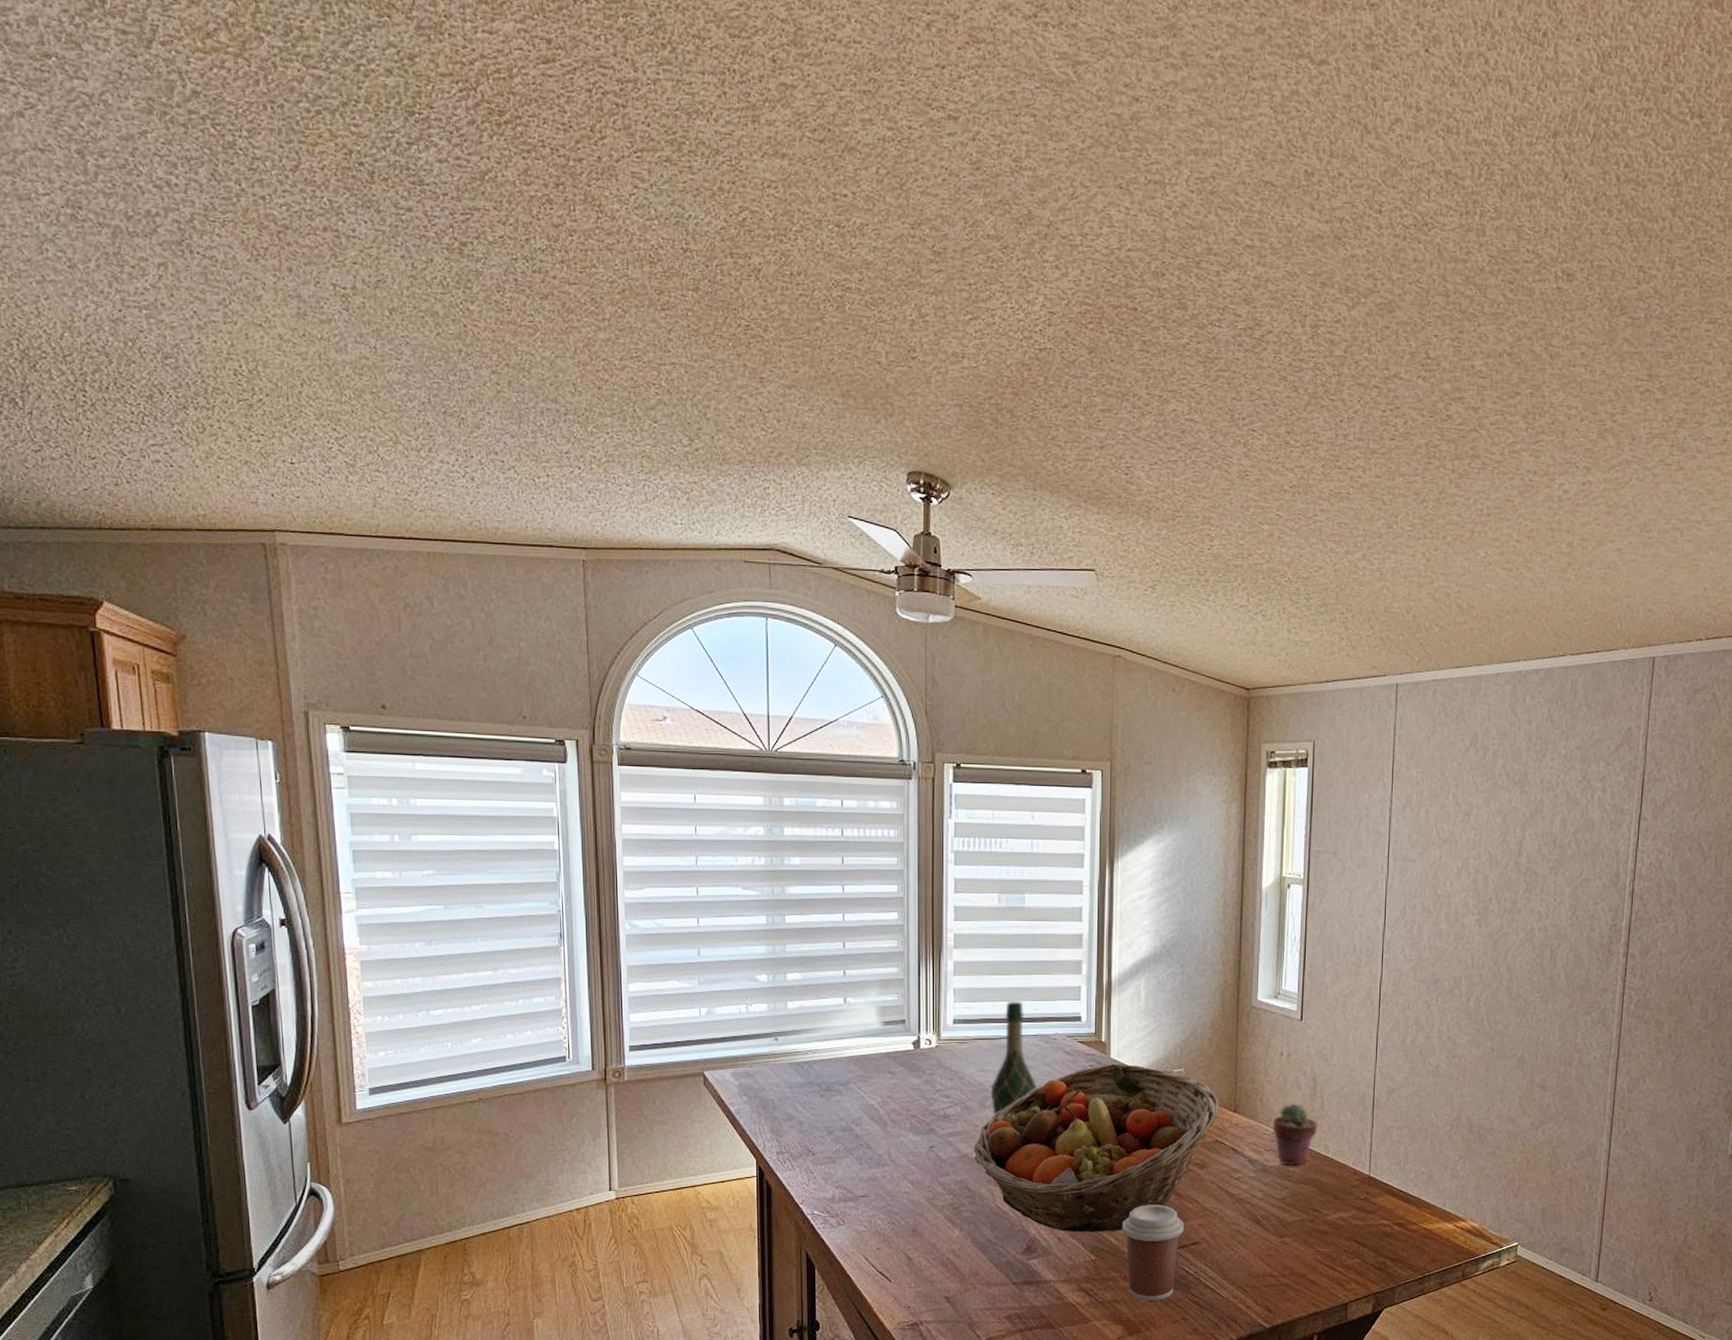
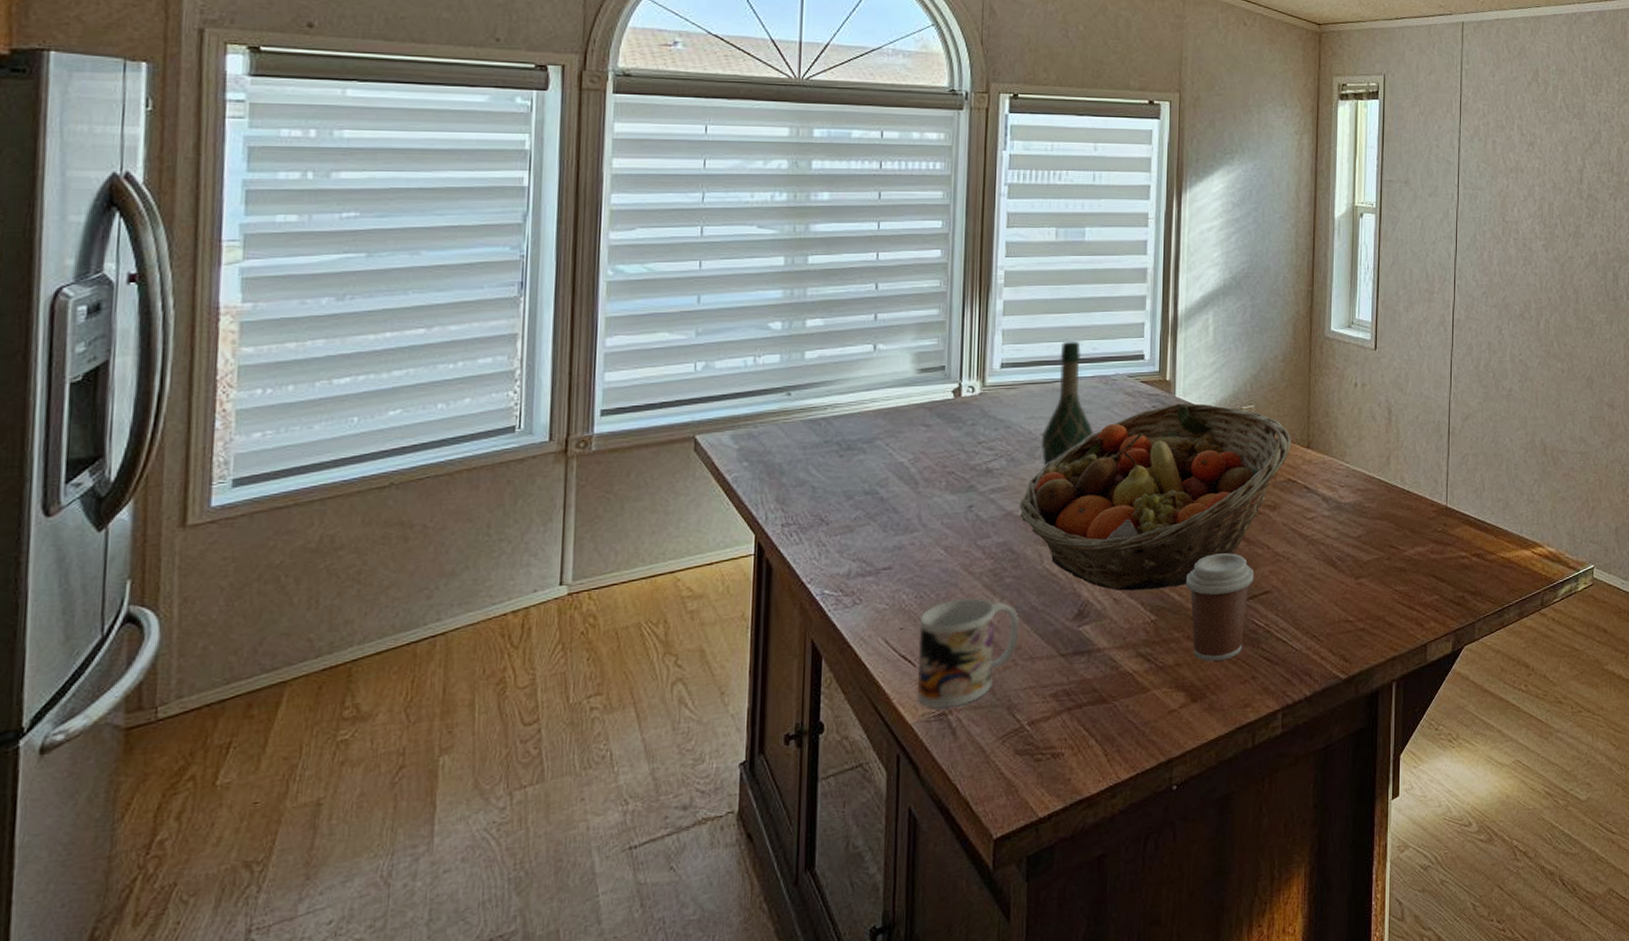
mug: none [892,1227,977,1319] -> present [917,598,1020,709]
potted succulent: present [1272,1103,1318,1166] -> none [1347,435,1394,501]

